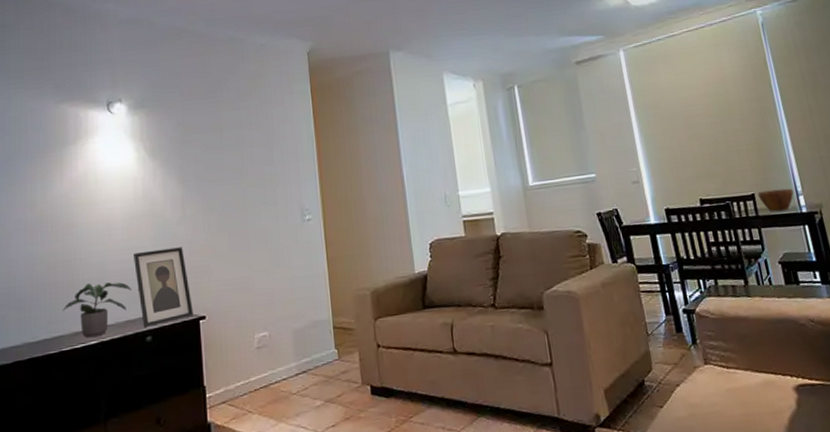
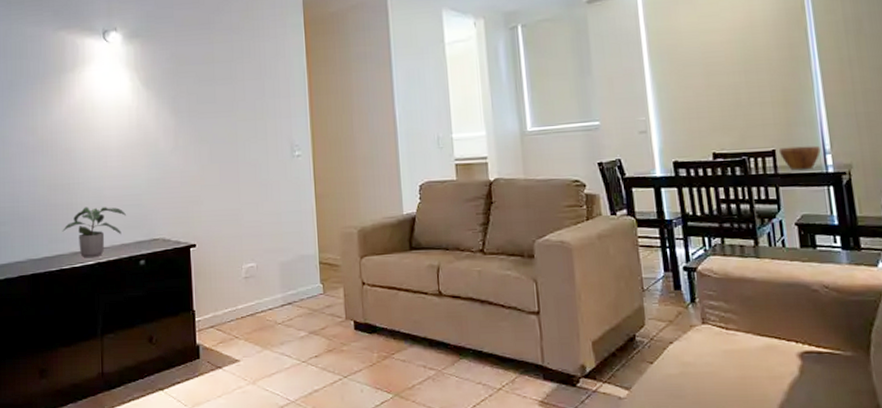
picture frame: present [132,247,194,328] -> none [127,176,185,252]

